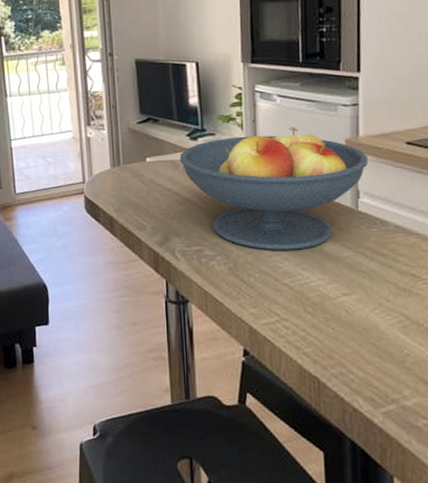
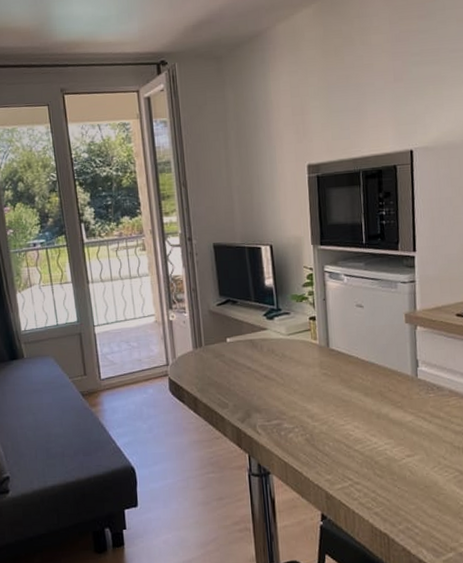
fruit bowl: present [179,127,369,250] -> none [257,304,425,420]

